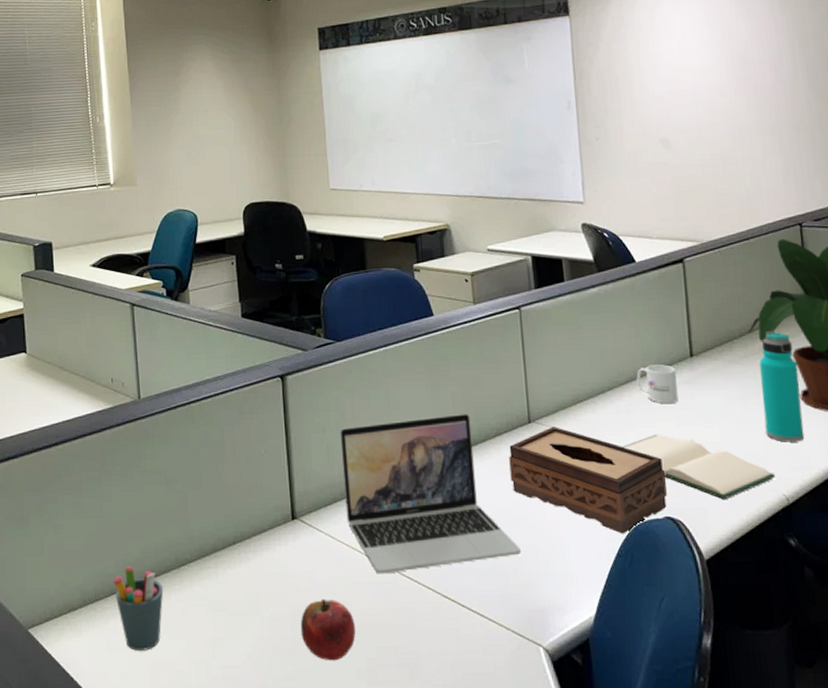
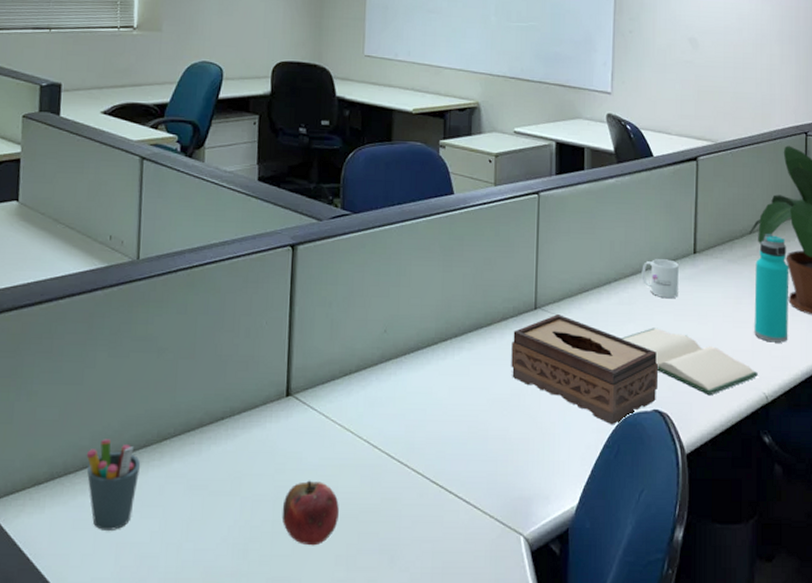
laptop: present [340,414,521,574] -> none [343,296,513,457]

